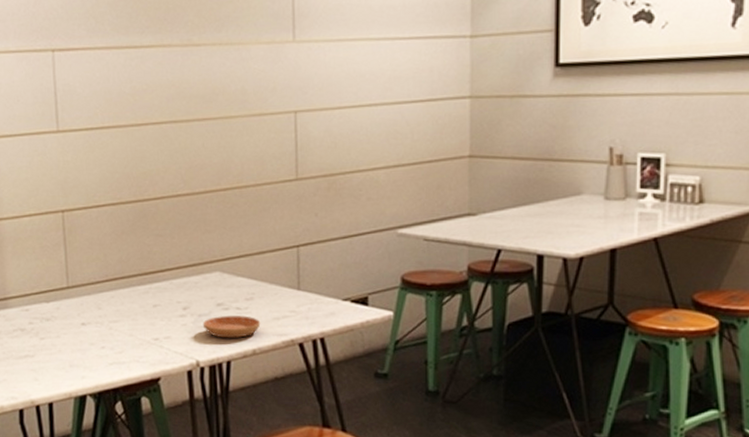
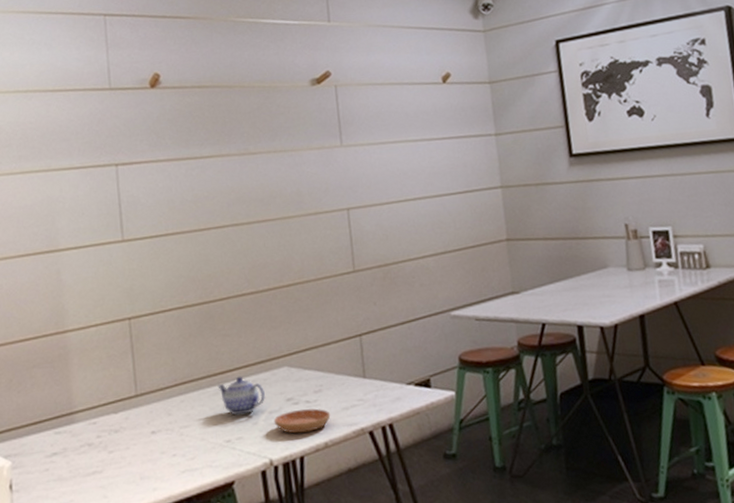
teapot: none [148,277,195,315] -> present [217,376,265,416]

